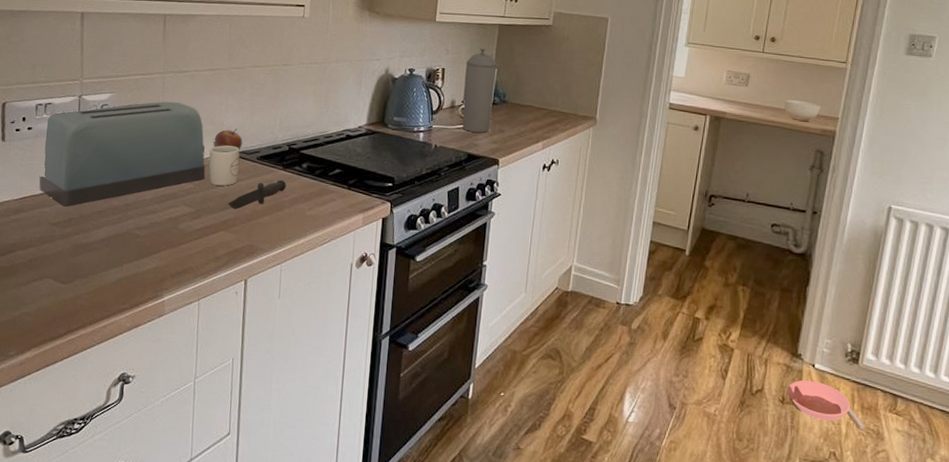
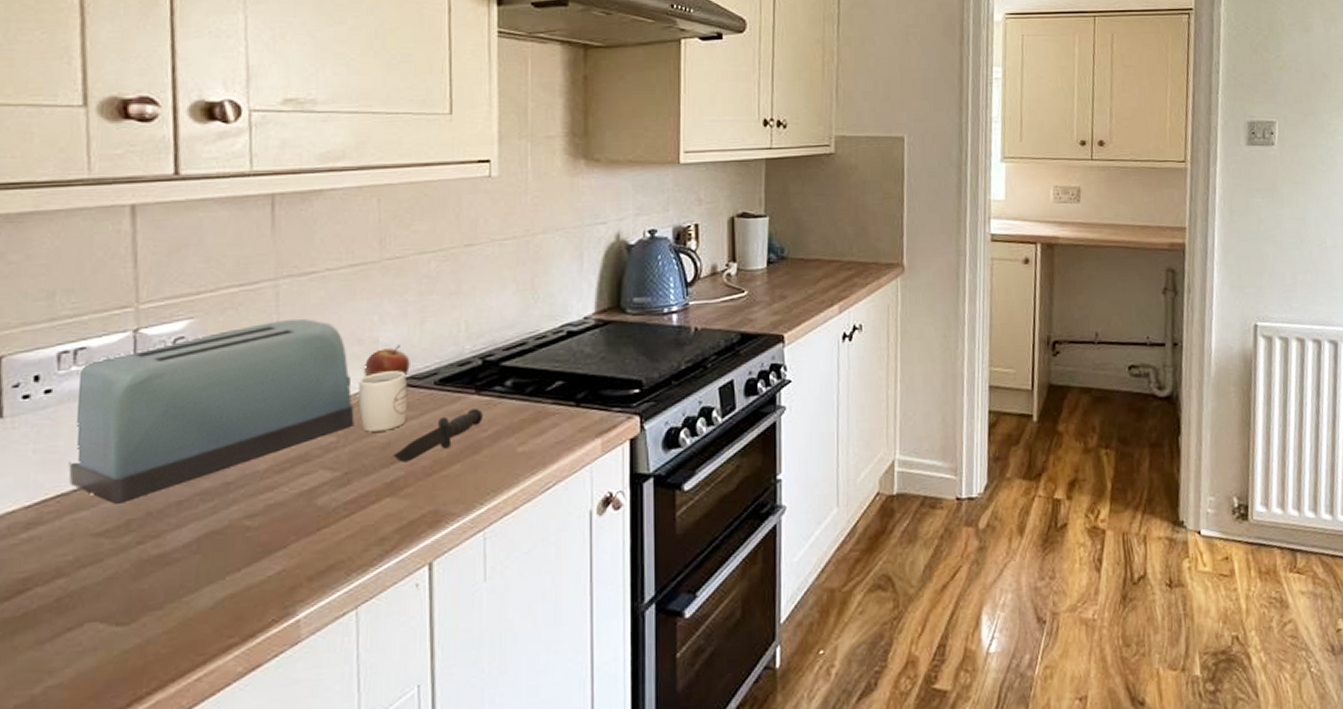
canister: present [462,47,497,133] -> none [726,191,769,304]
bowl: present [784,99,821,122] -> none [1124,211,1165,237]
pet bowl: present [787,380,864,430] -> none [1173,551,1266,601]

